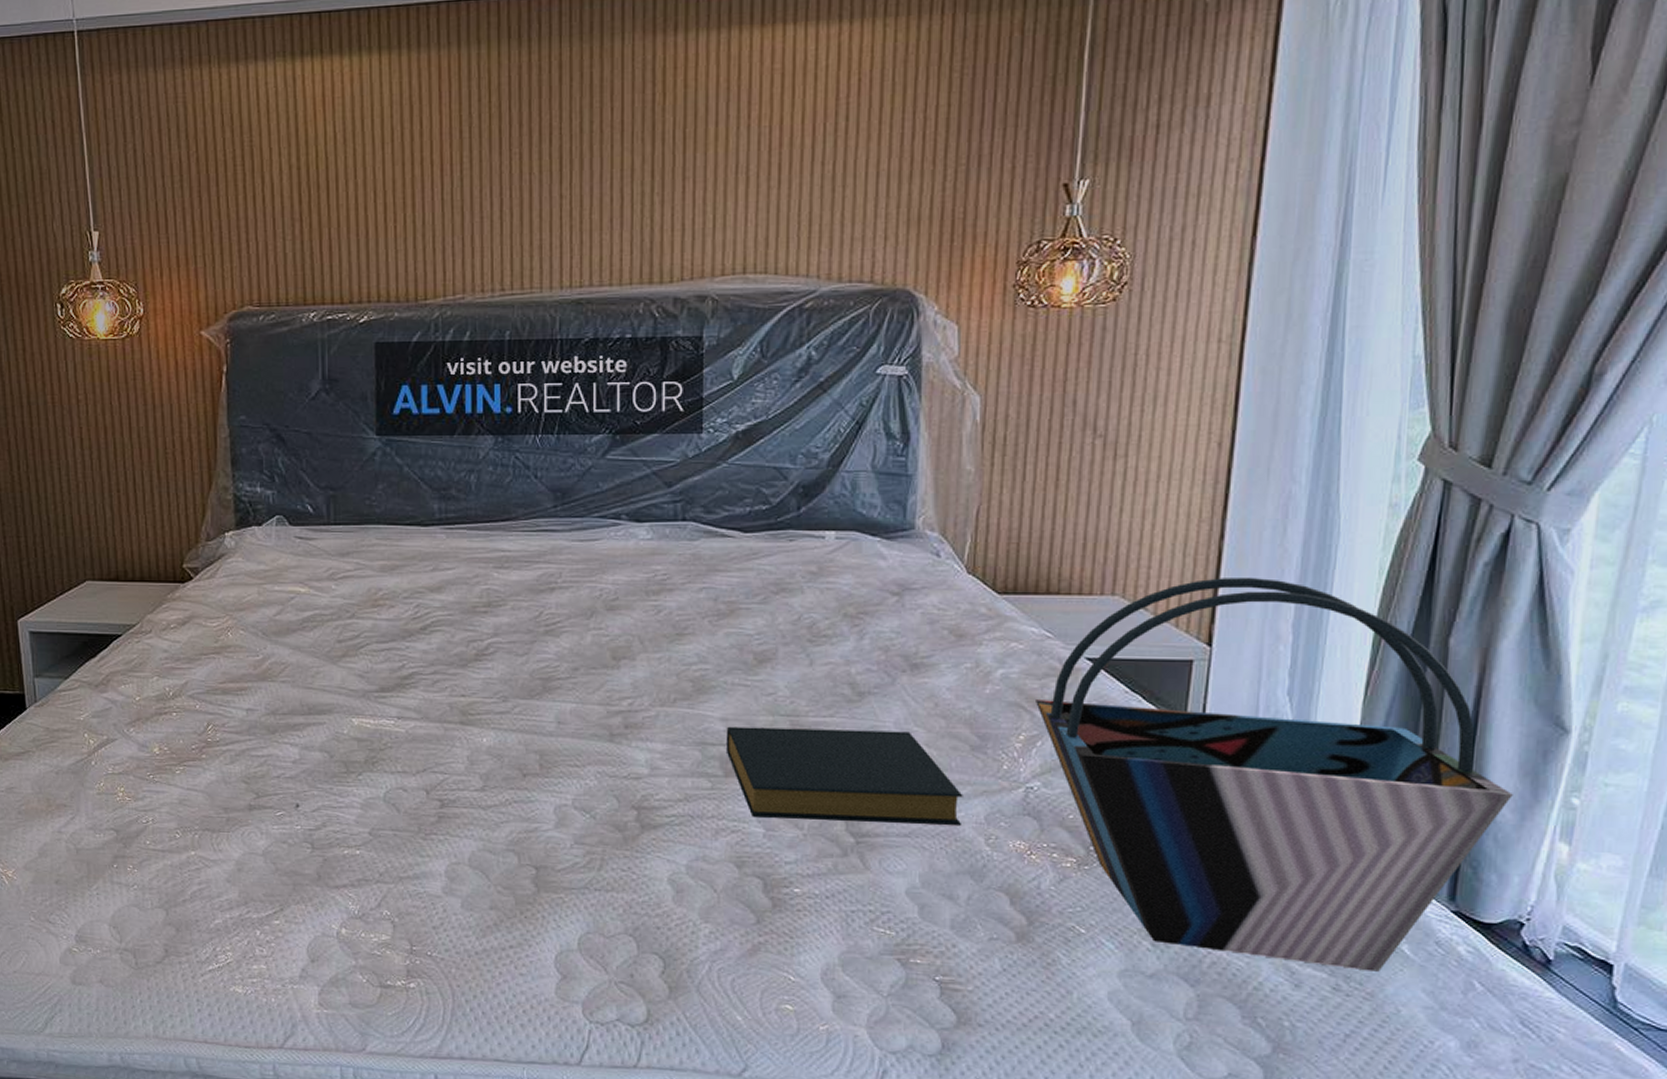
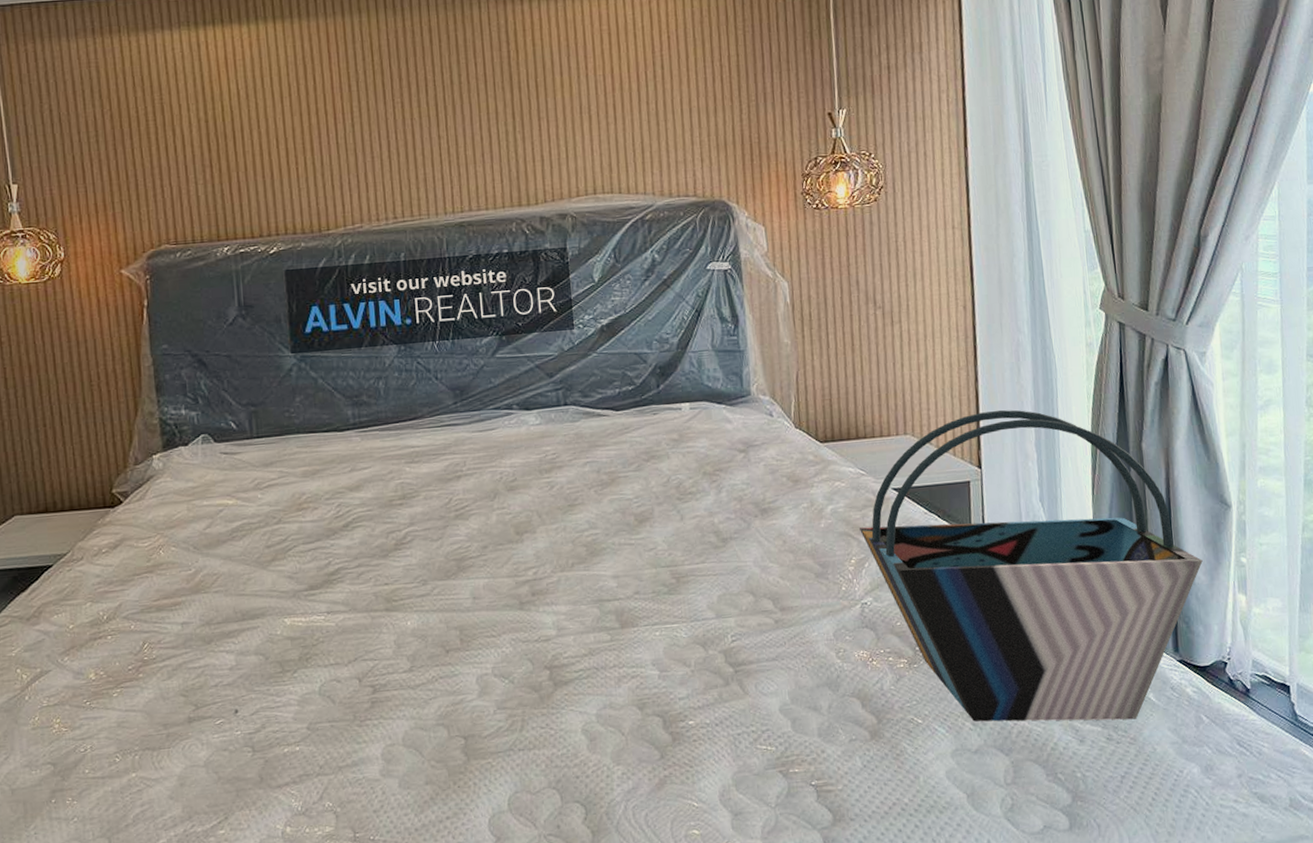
hardback book: present [725,726,963,825] -> none [618,568,816,661]

